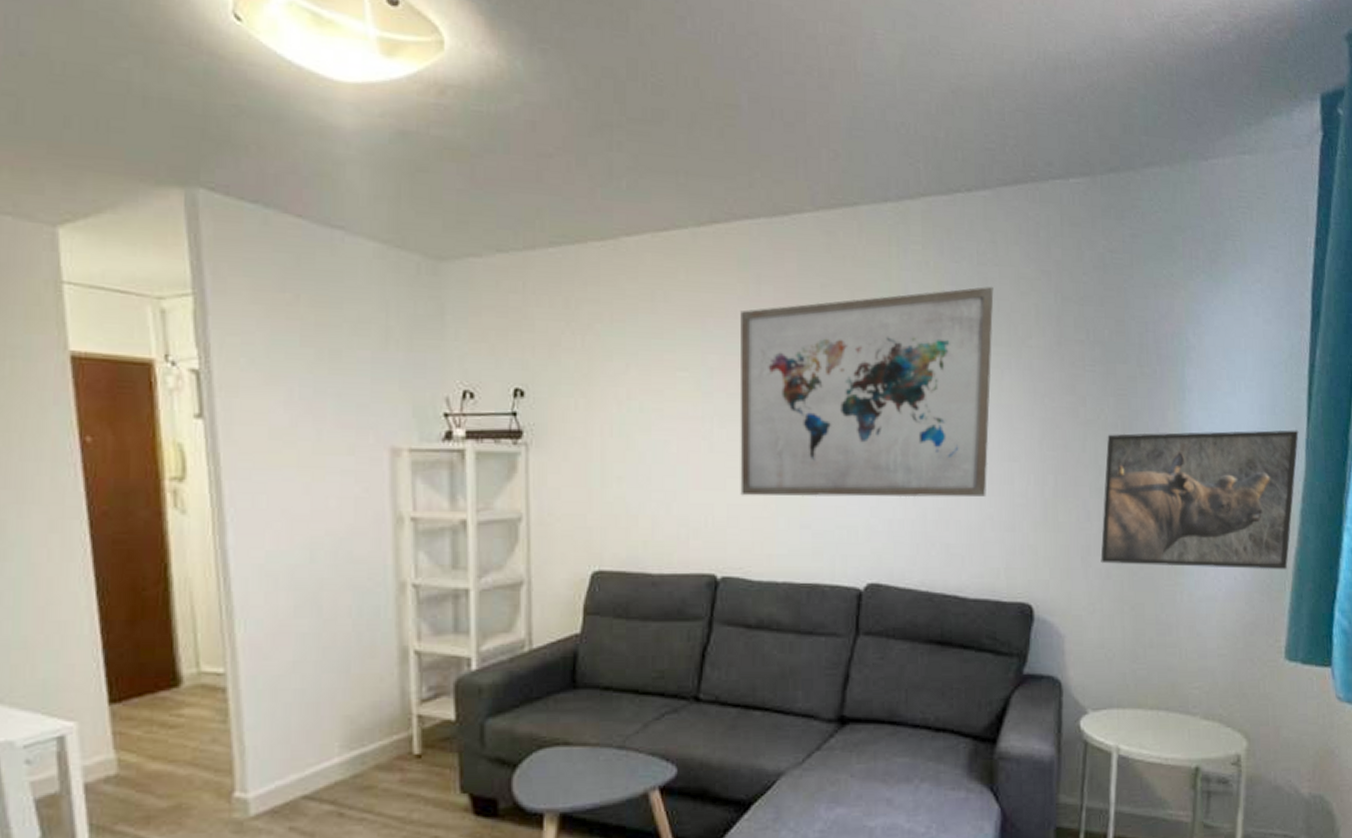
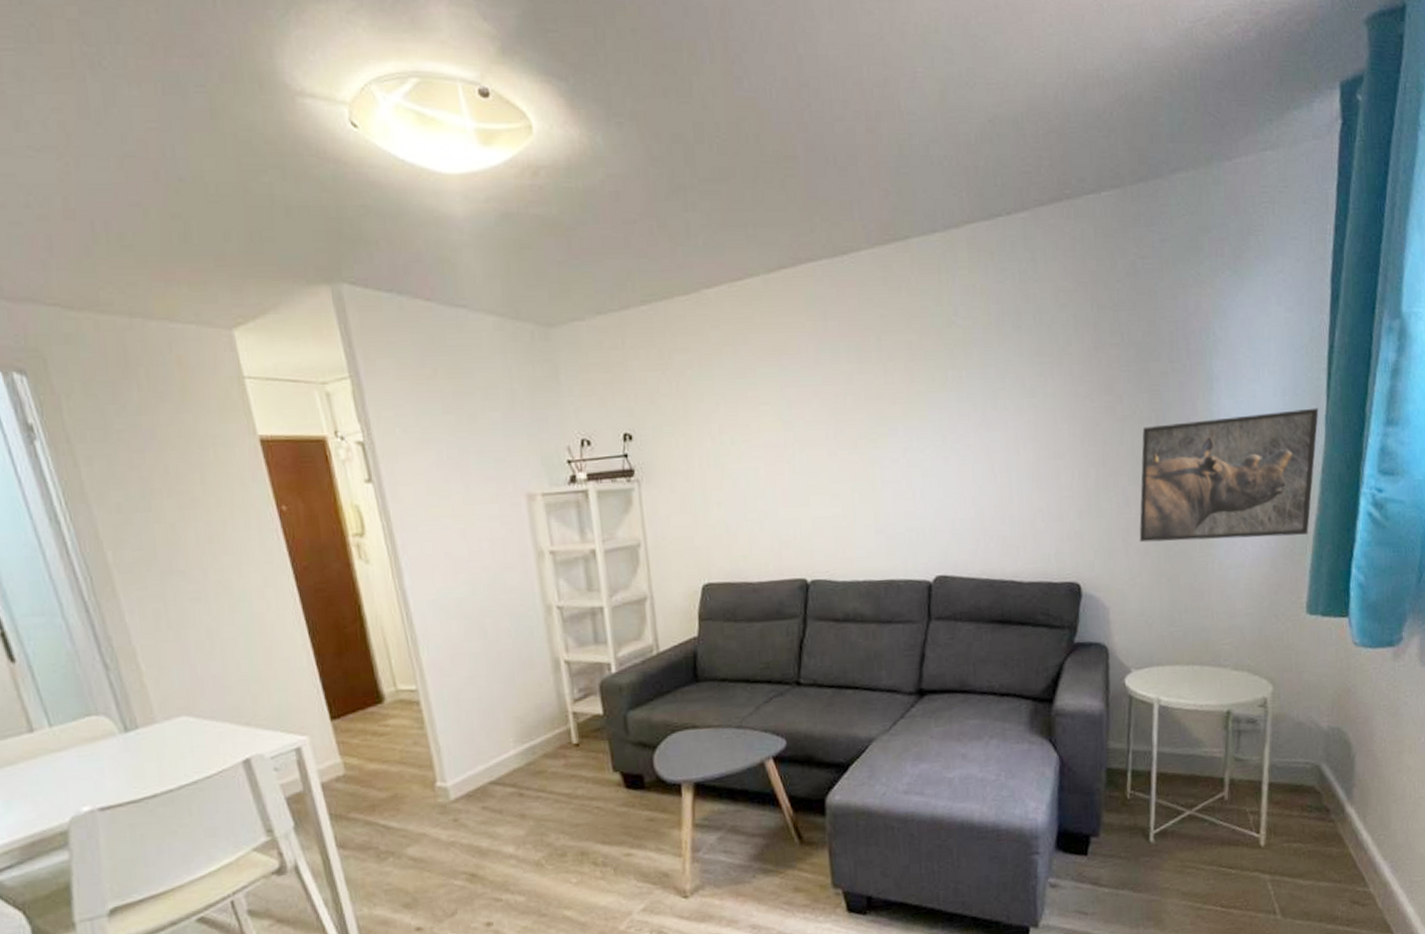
wall art: present [740,287,994,498] -> none [811,302,1037,510]

